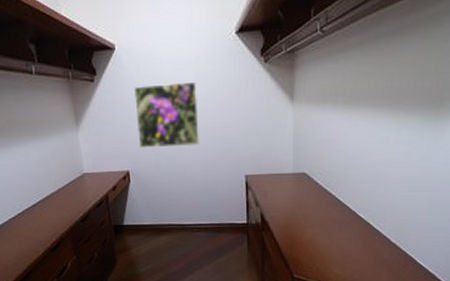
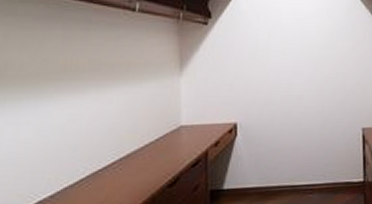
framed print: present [133,81,199,149] -> none [250,32,317,98]

